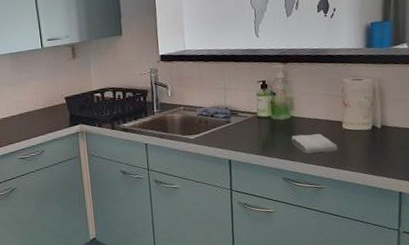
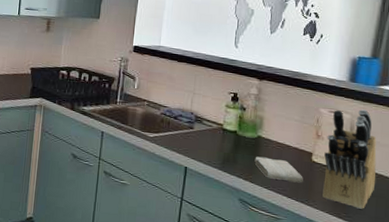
knife block: none [353,71,402,163] -> present [322,109,377,209]

